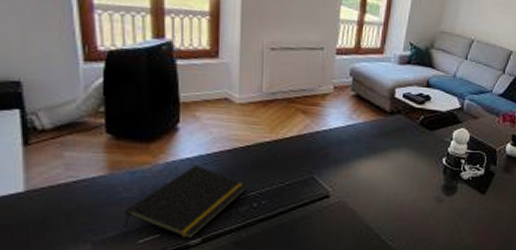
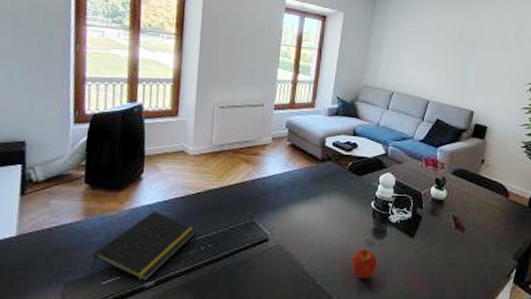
fruit: none [418,205,446,235] -> present [351,249,378,279]

